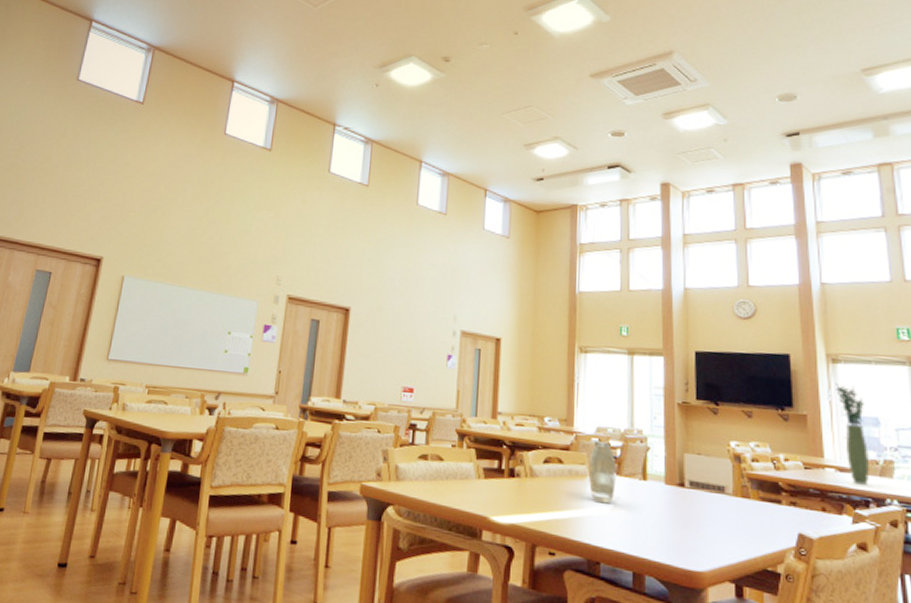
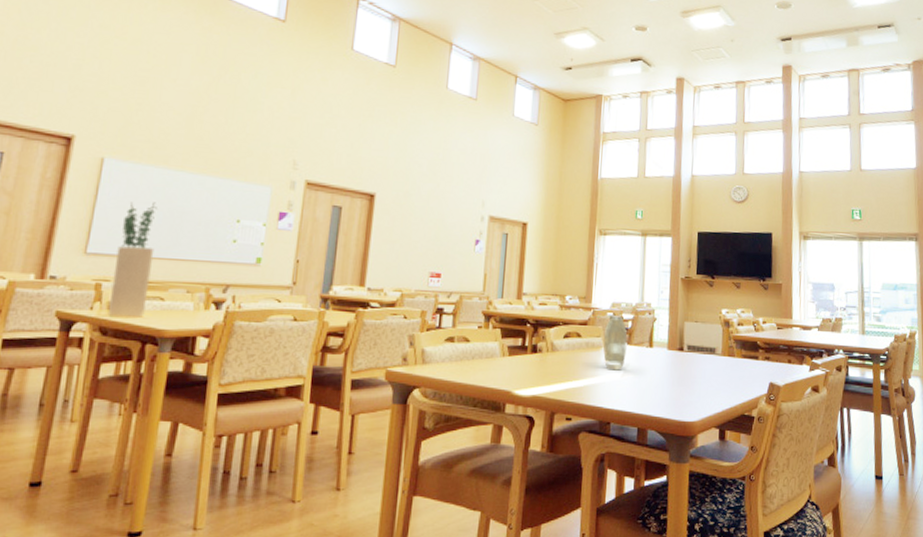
vase: none [122,315,164,420] -> present [107,202,157,319]
vase: present [835,382,869,485] -> none [804,256,825,339]

